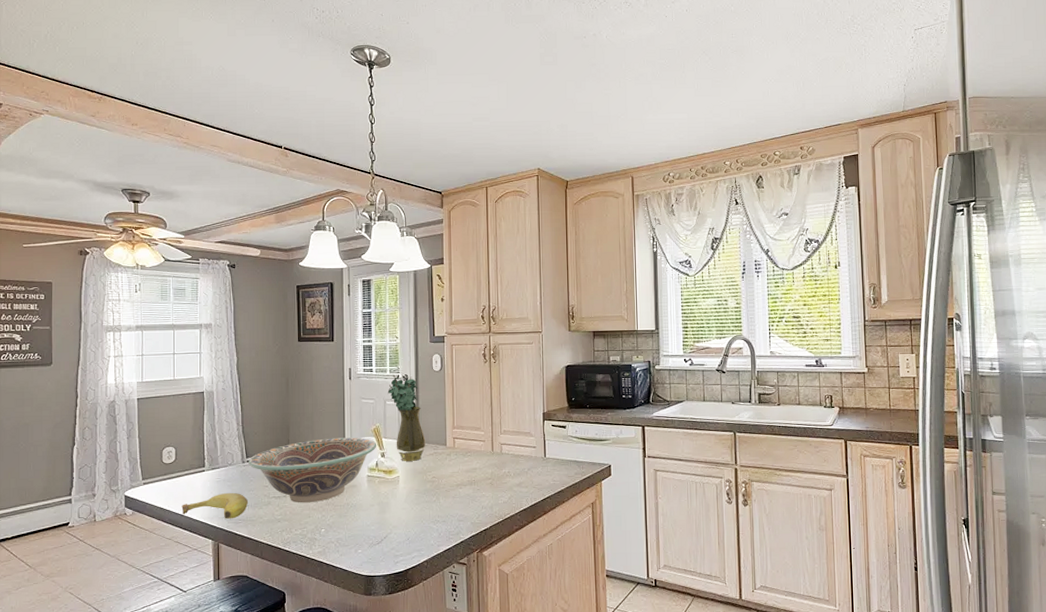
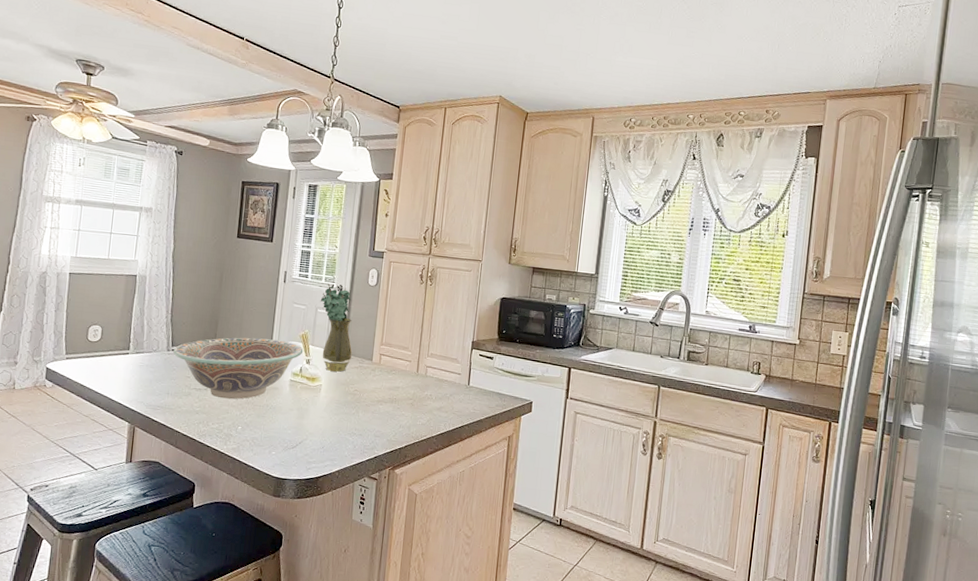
fruit: present [181,492,248,519] -> none [101,378,168,405]

